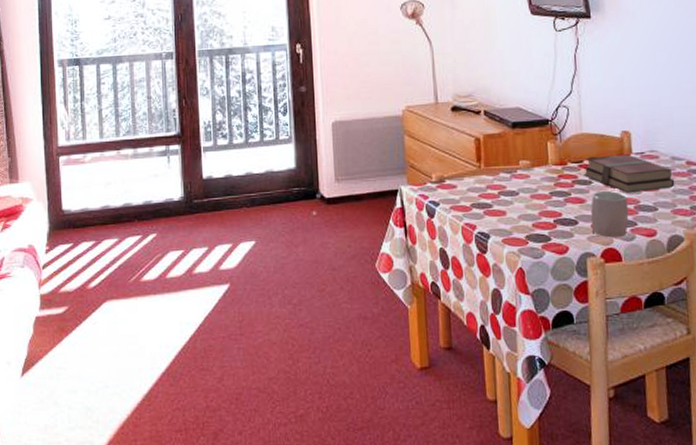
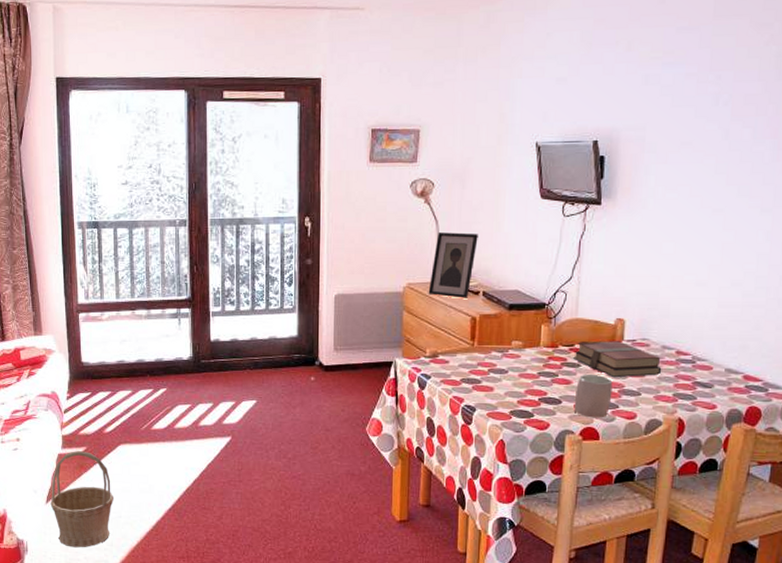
basket: none [26,312,100,428] -> present [50,451,115,548]
picture frame: none [428,52,474,119] -> present [428,232,478,298]

